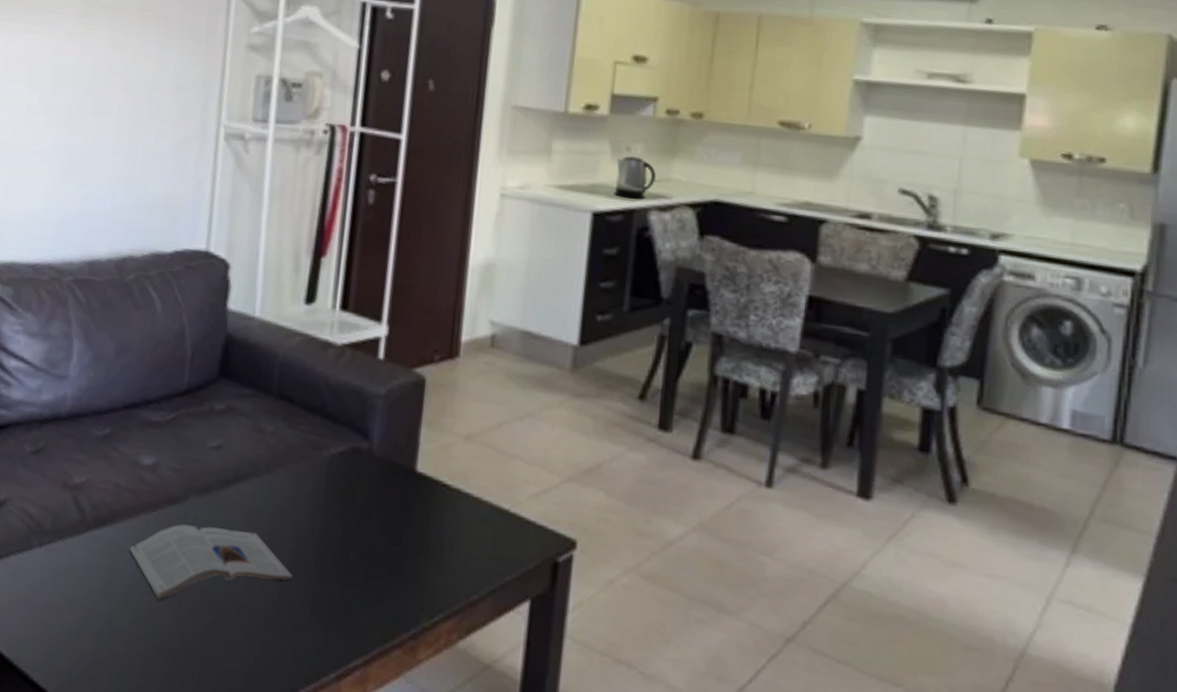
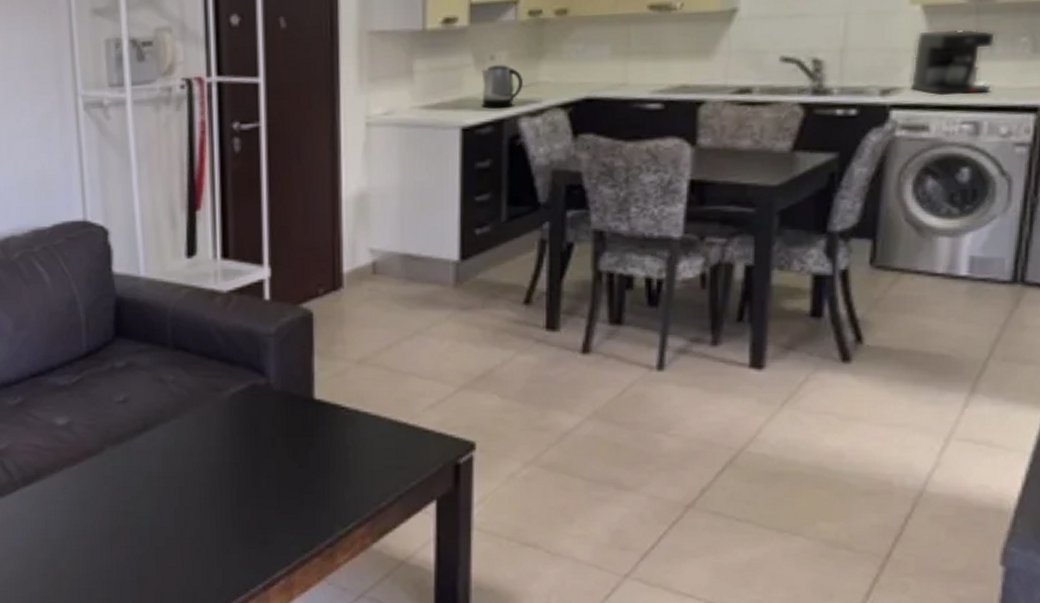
magazine: present [129,524,294,600] -> none [57,471,213,541]
coffee maker: none [1018,185,1096,254] -> present [910,29,995,96]

